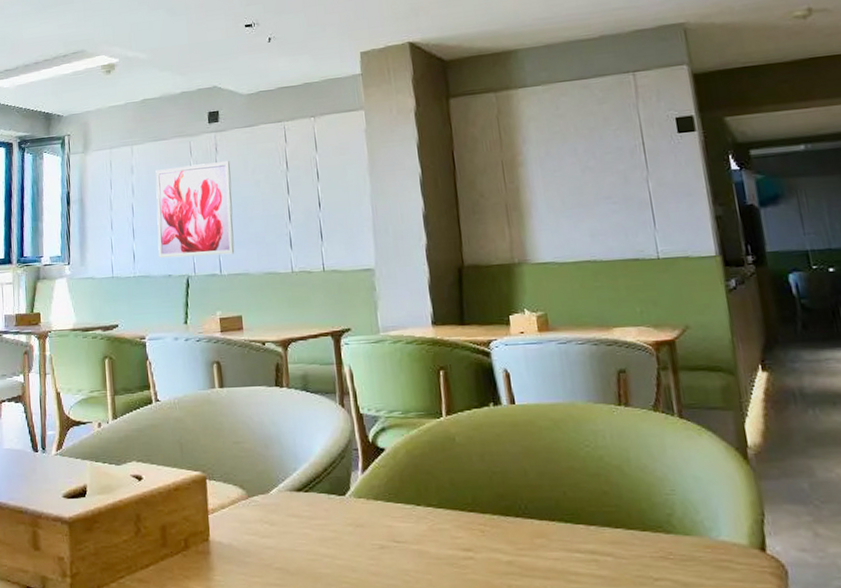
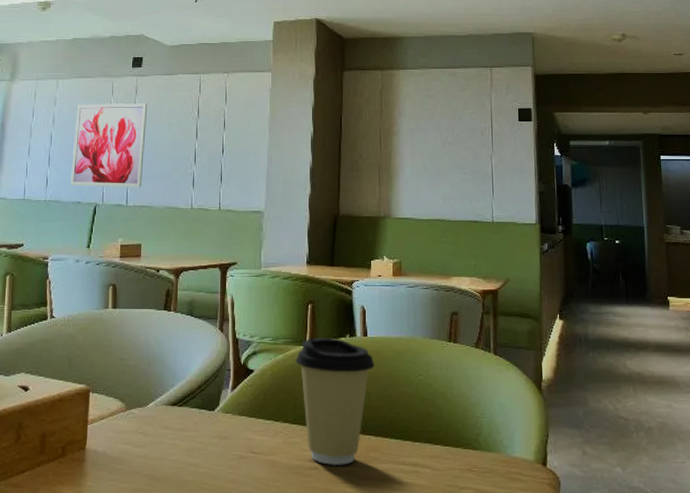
coffee cup: none [432,407,529,554] -> present [296,338,375,465]

